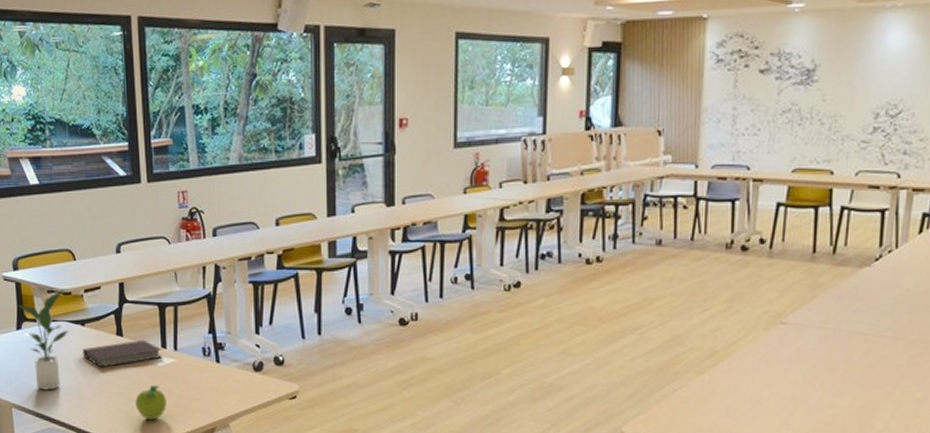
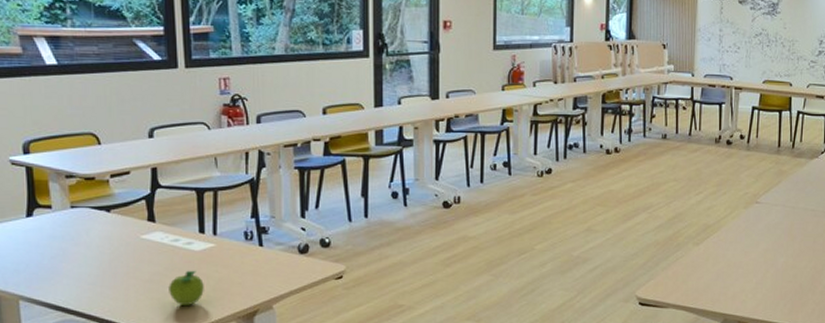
potted plant: present [16,289,68,390] -> none [26,174,90,280]
notebook: present [83,339,162,368] -> none [108,225,200,255]

